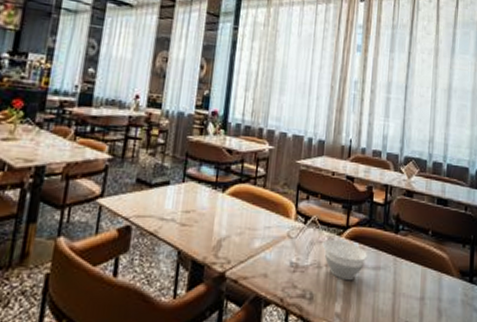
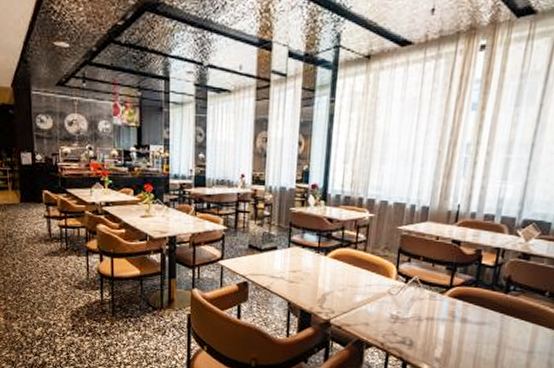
bowl: present [322,240,368,281] -> none [423,297,472,333]

